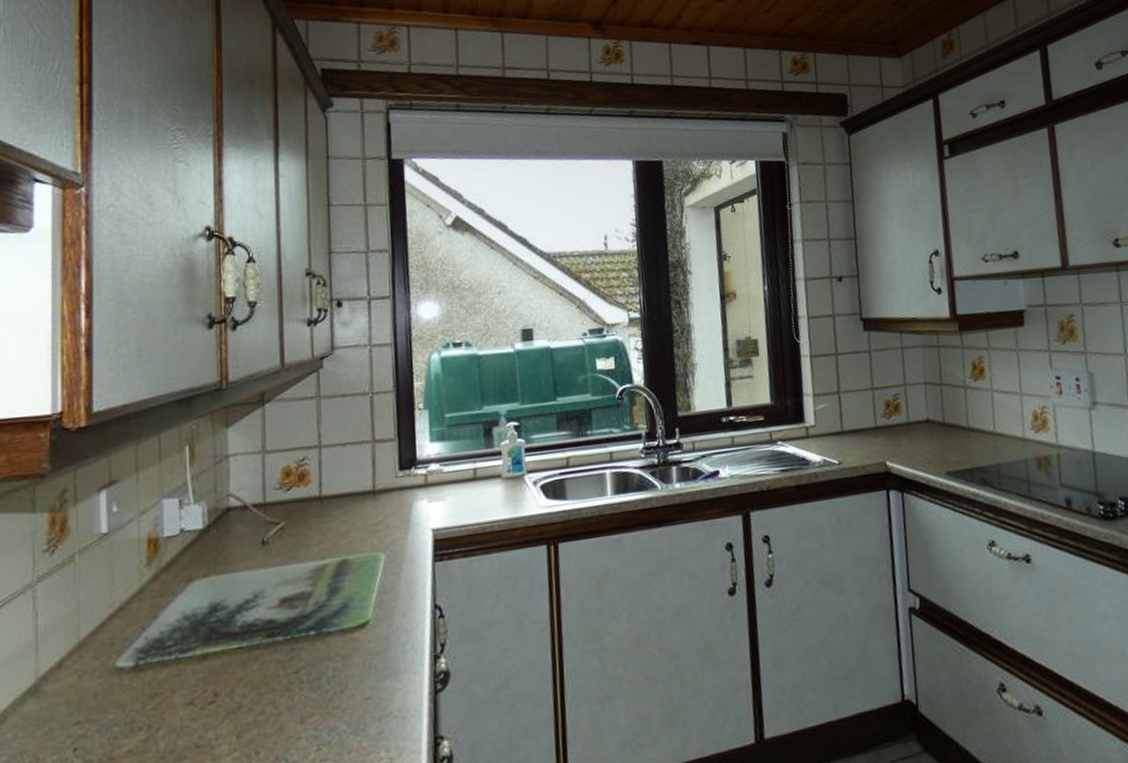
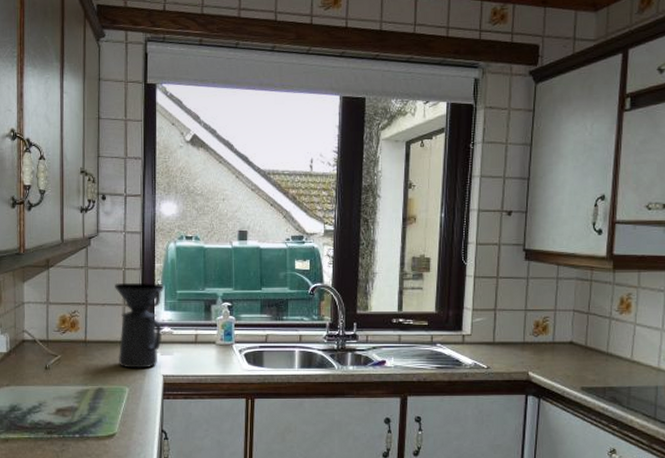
coffee maker: none [359,407,429,527] -> present [115,282,165,368]

